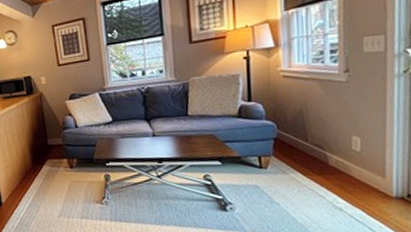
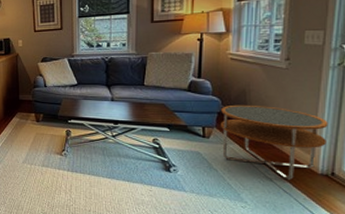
side table: none [277,126,399,207] -> present [220,104,328,180]

